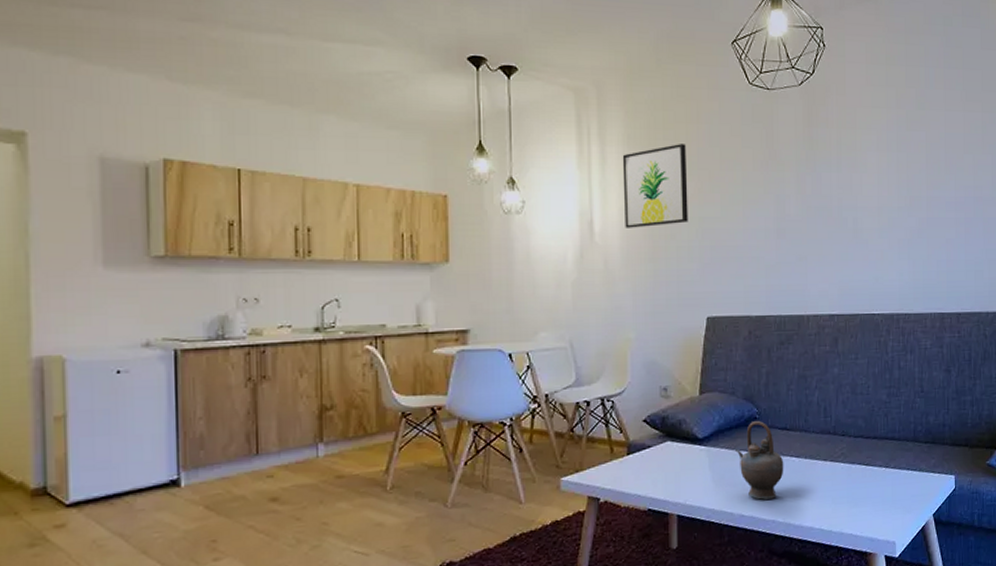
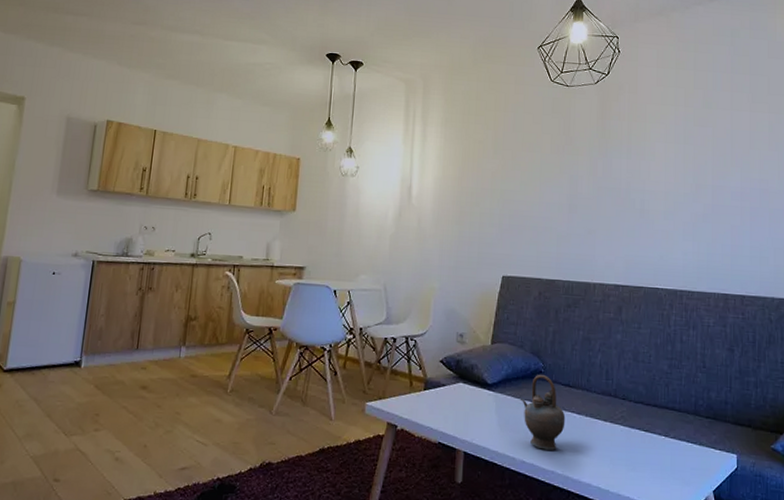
wall art: present [622,144,688,228] -> none [438,127,494,195]

